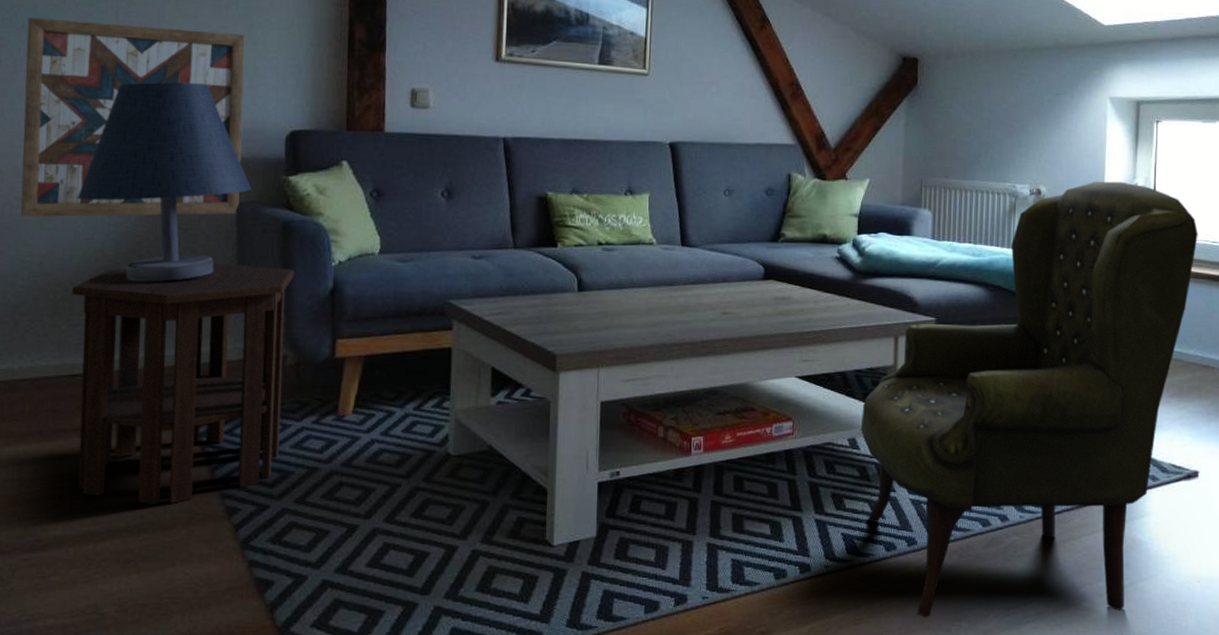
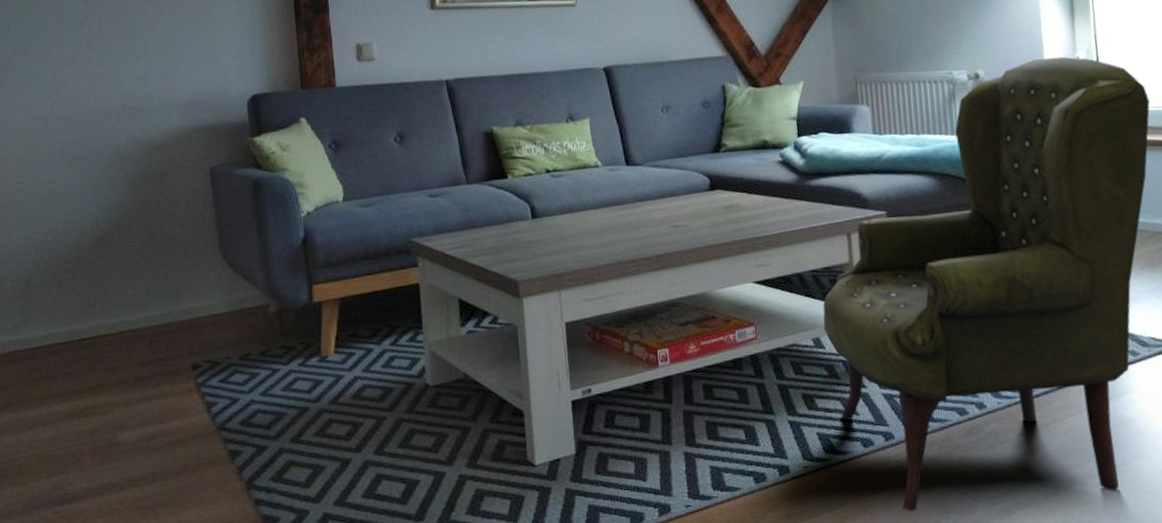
wall art: present [20,18,245,217] -> none [12,11,212,199]
side table: present [72,262,295,504] -> none [74,223,272,454]
table lamp: present [77,82,252,282] -> none [70,60,223,249]

